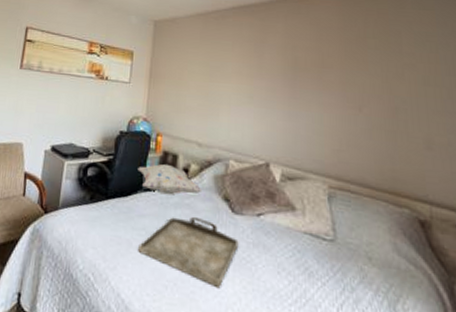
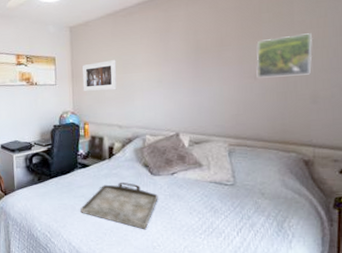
decorative pillow: present [138,163,203,195] -> none [72,145,126,169]
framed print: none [160,64,203,100] -> present [82,60,117,92]
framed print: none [361,67,425,115] -> present [256,33,313,78]

